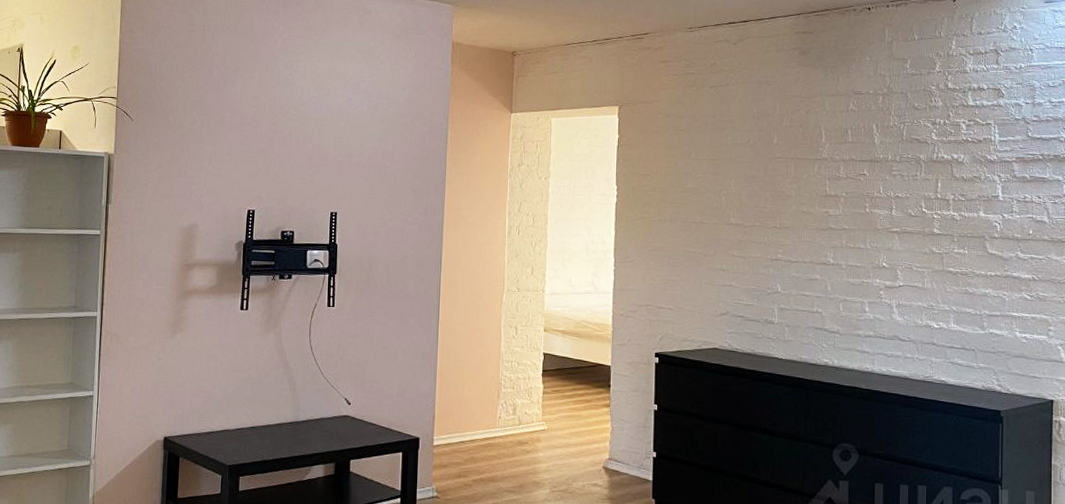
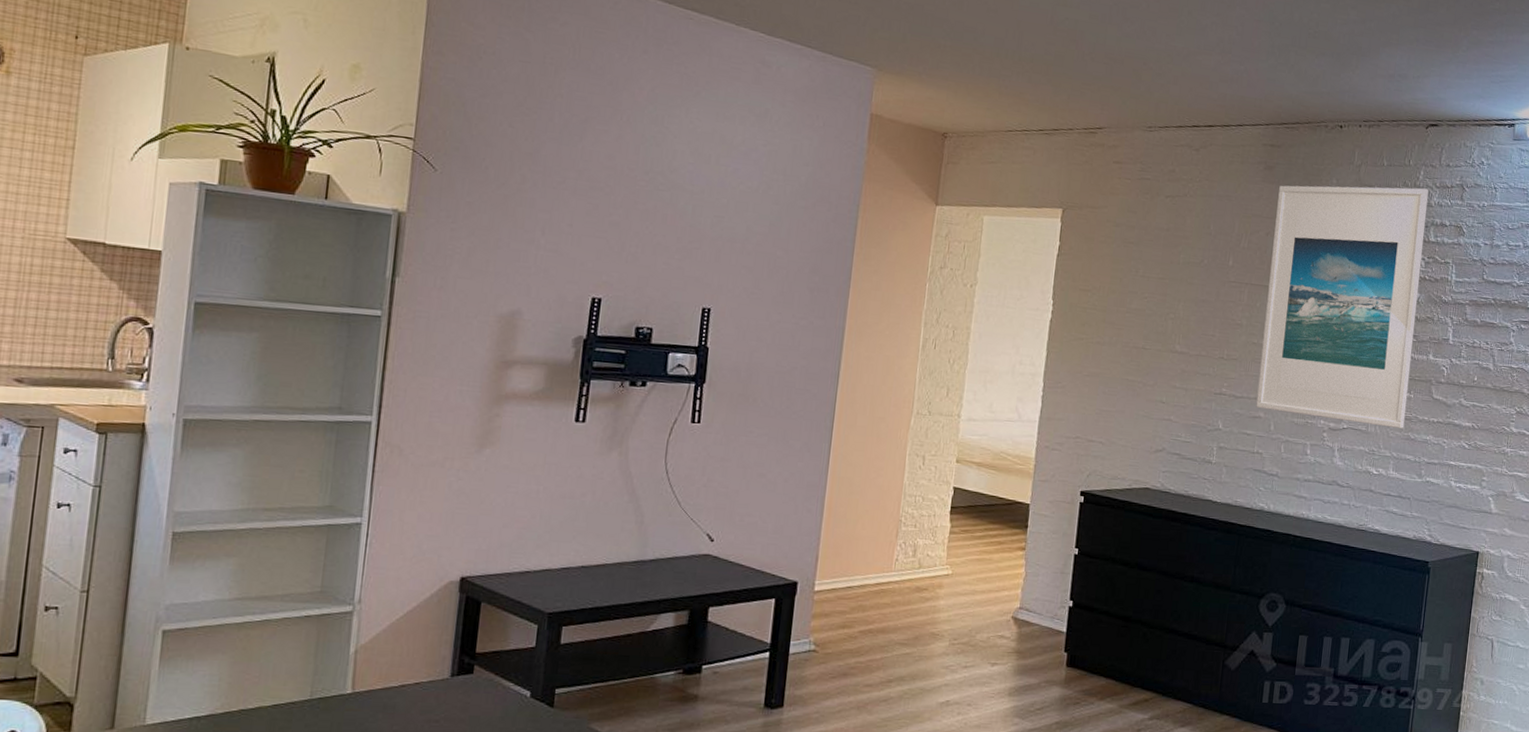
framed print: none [811,56,963,283] -> present [1256,185,1428,428]

